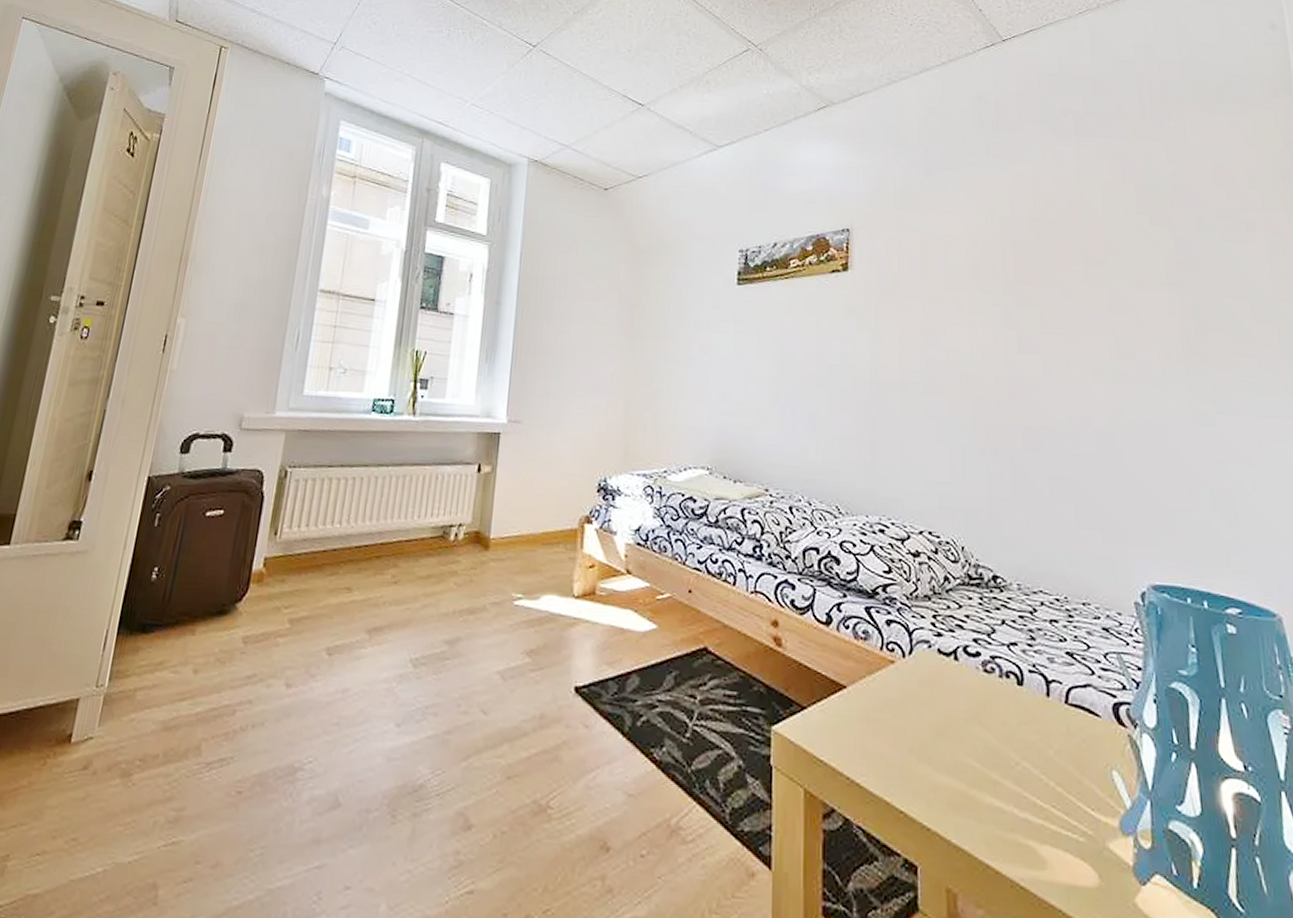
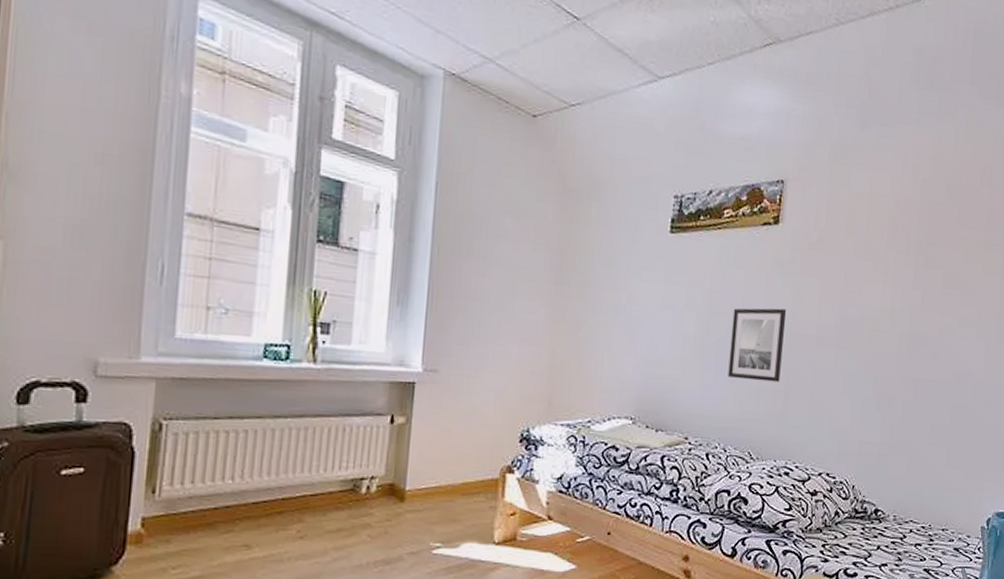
wall art: none [807,354,865,431] -> present [728,308,787,382]

